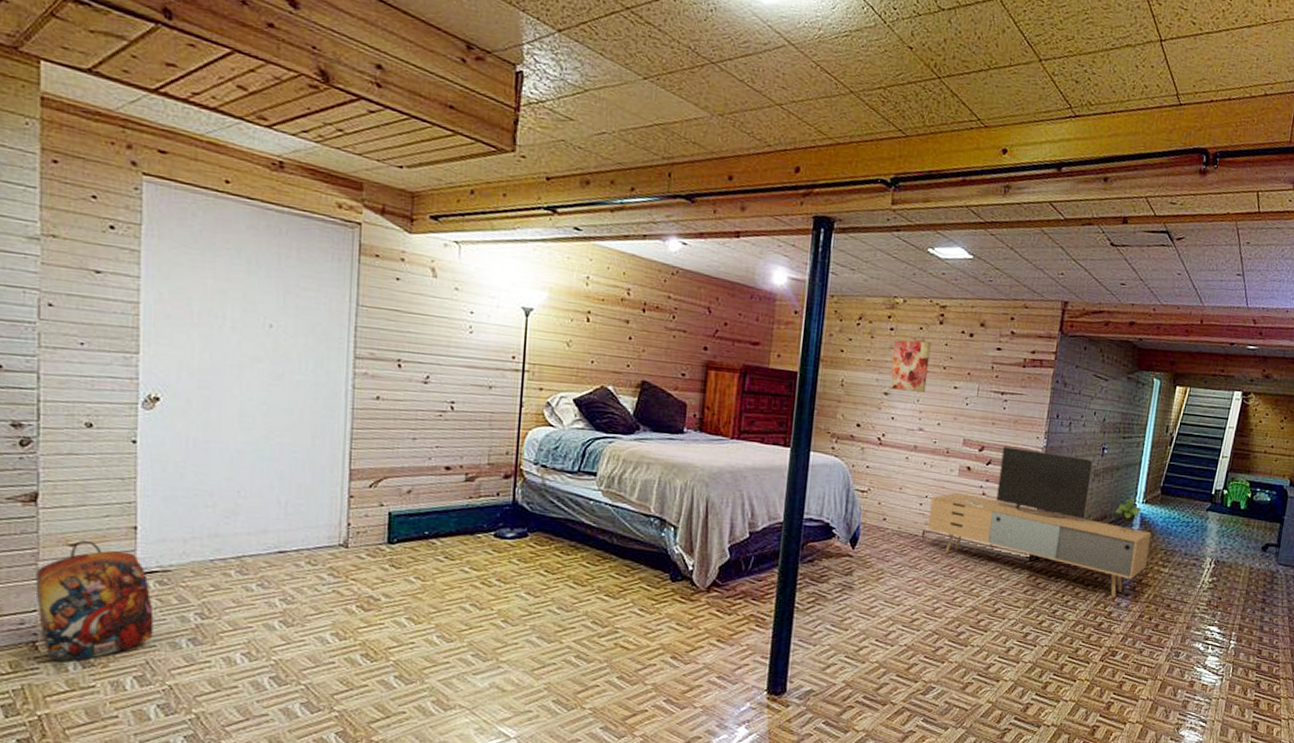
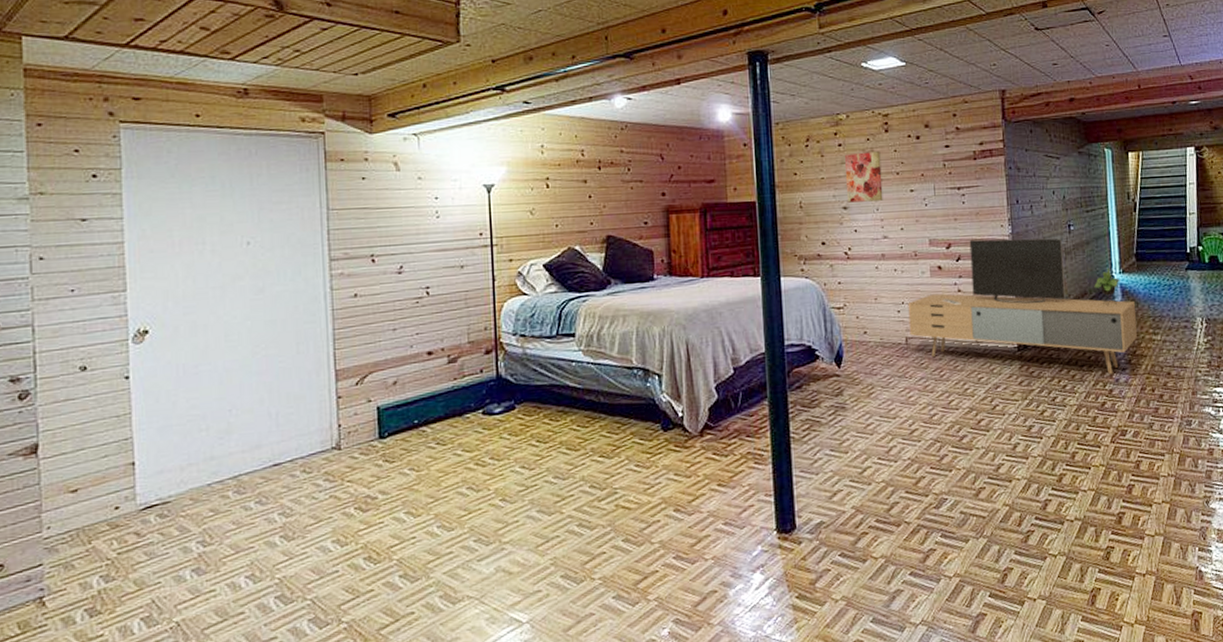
backpack: present [35,540,154,662] -> none [39,484,157,615]

